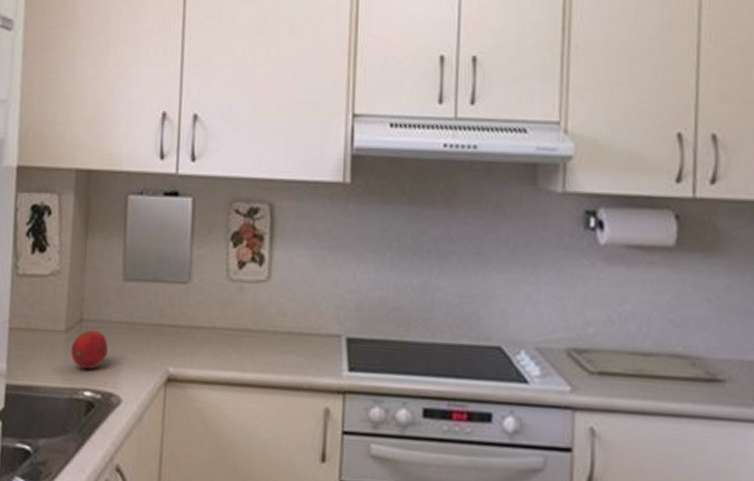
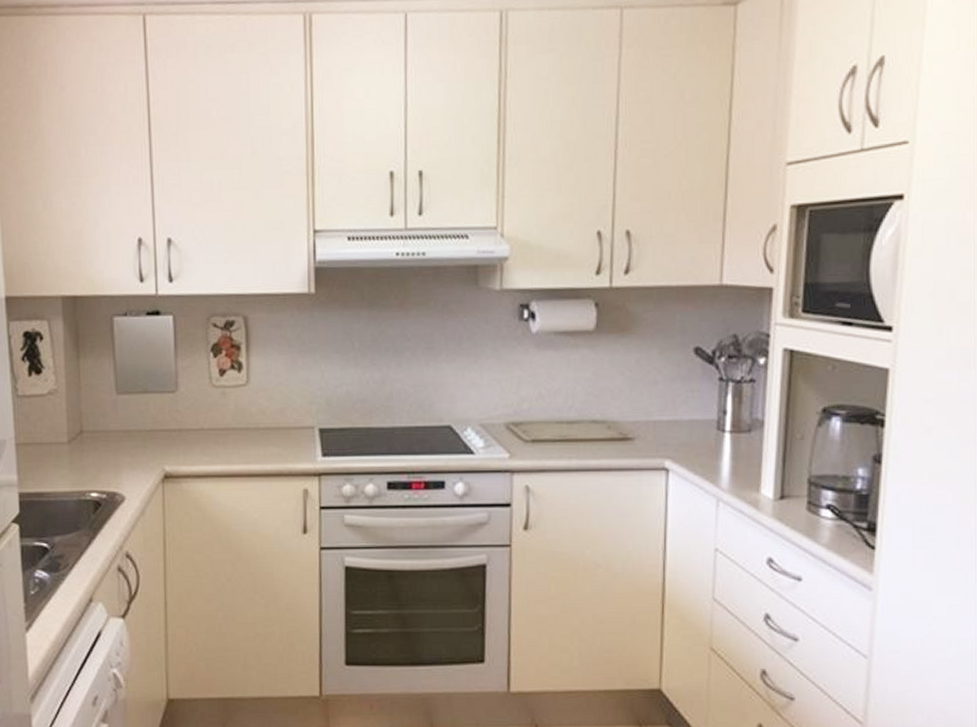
fruit: present [70,329,108,370] -> none [74,439,108,474]

